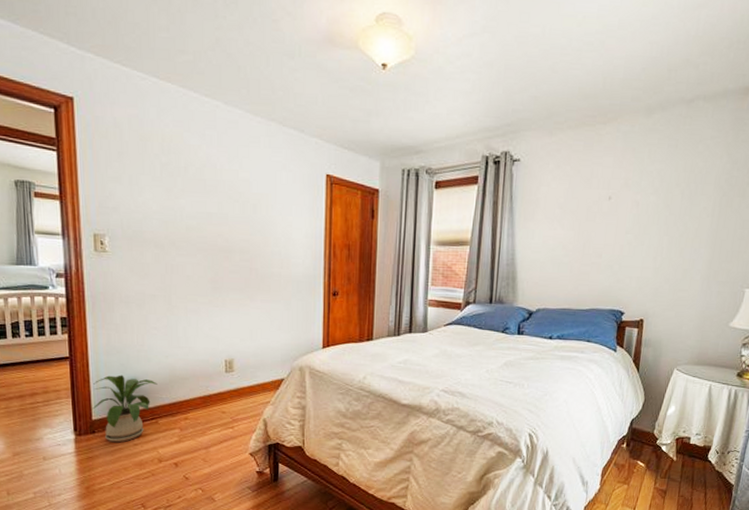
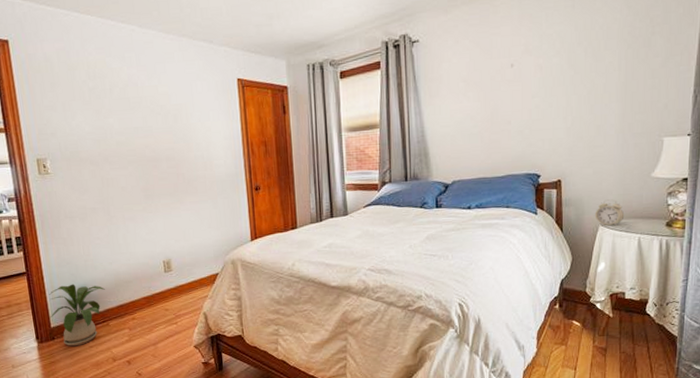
alarm clock: none [671,344,699,371] -> present [594,199,624,226]

